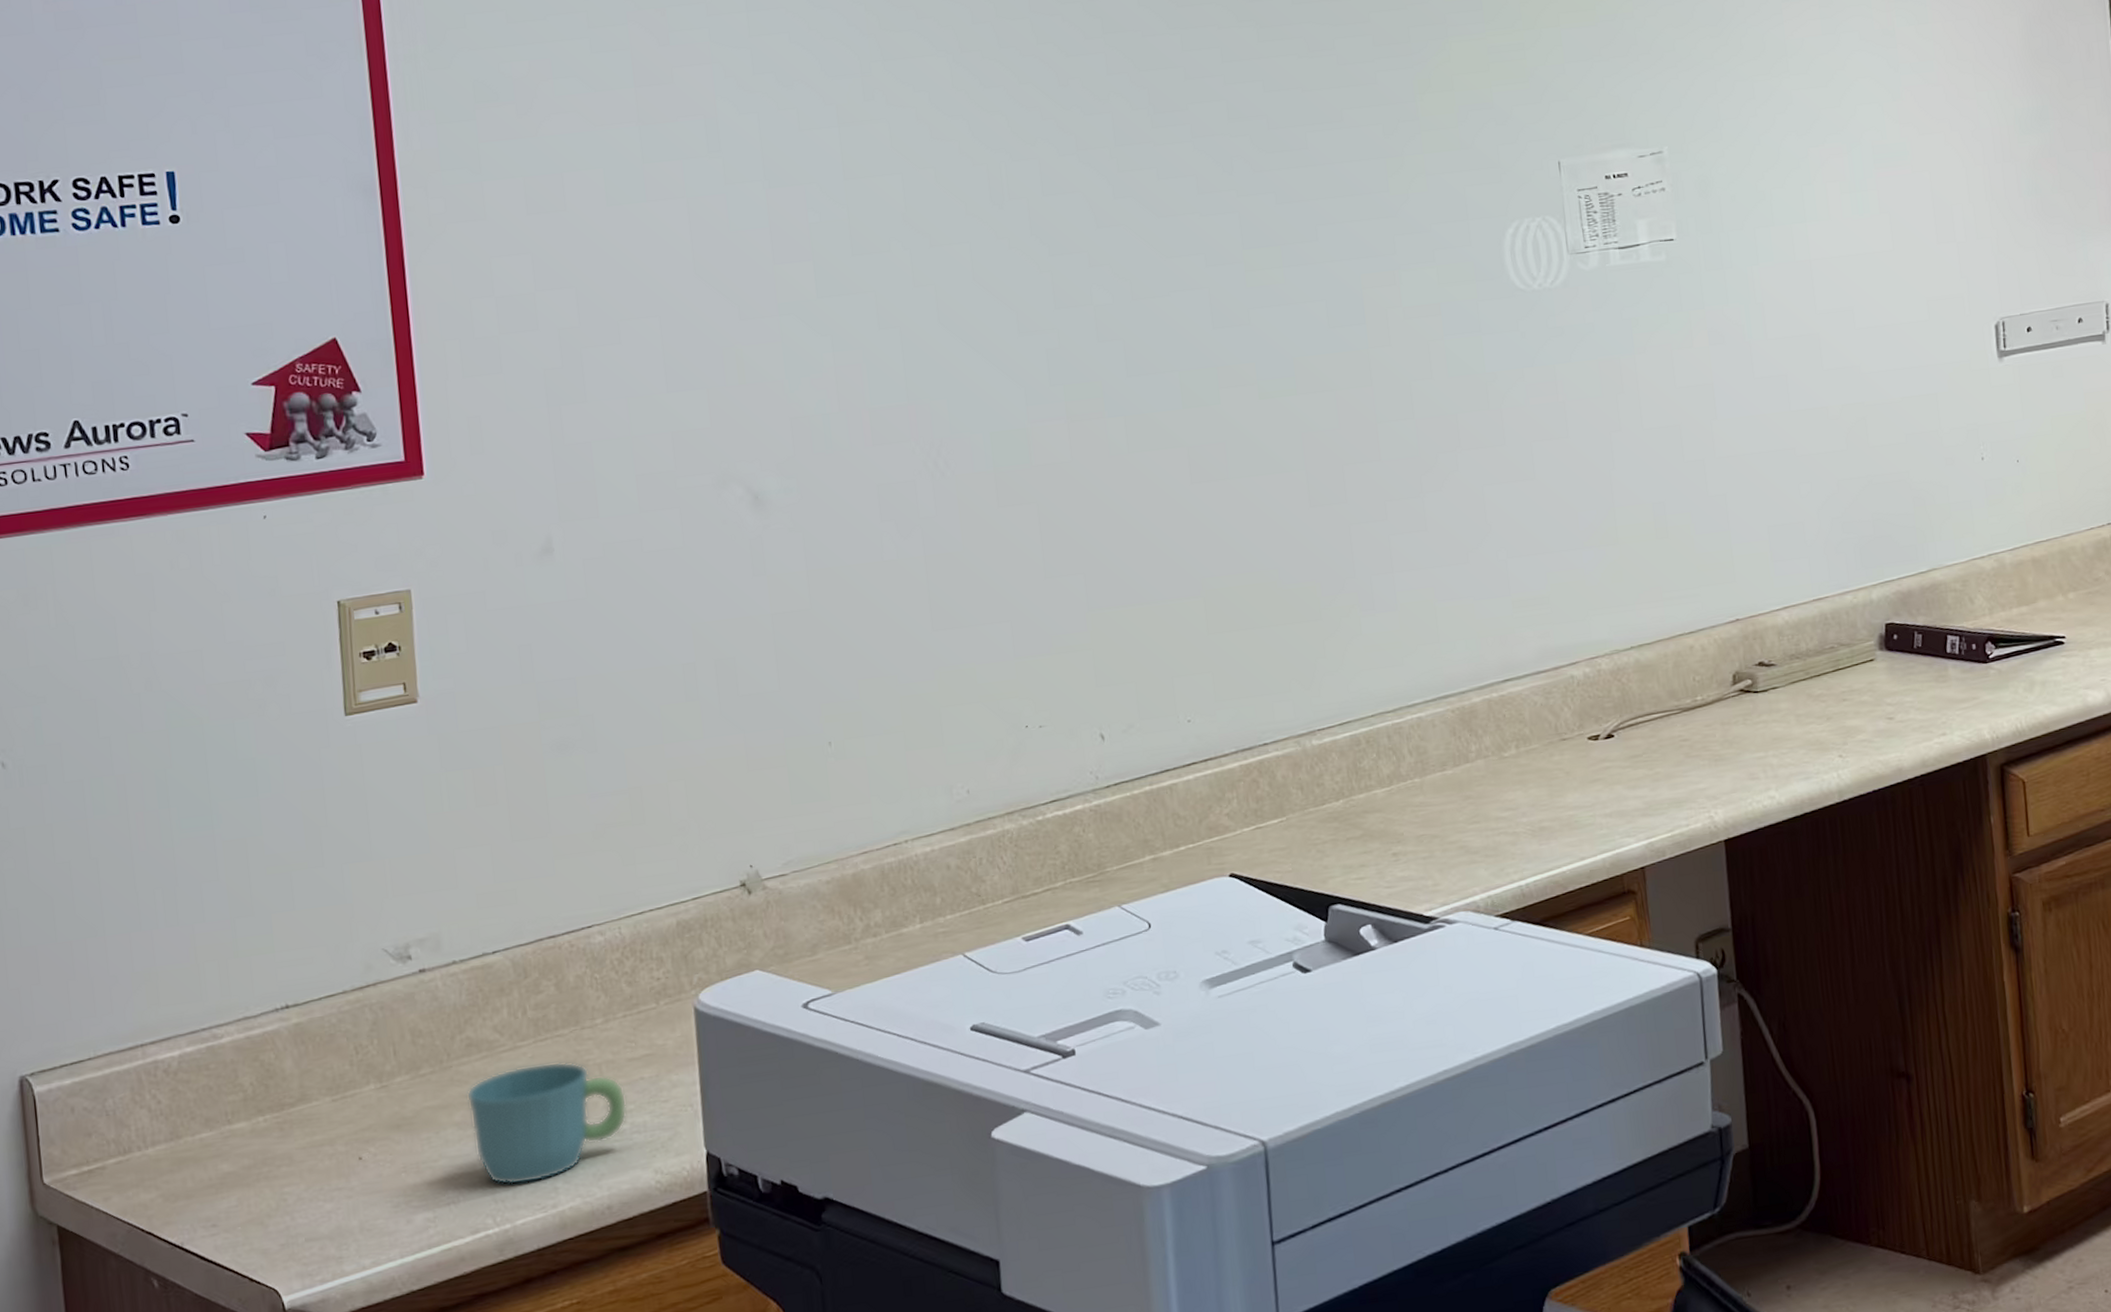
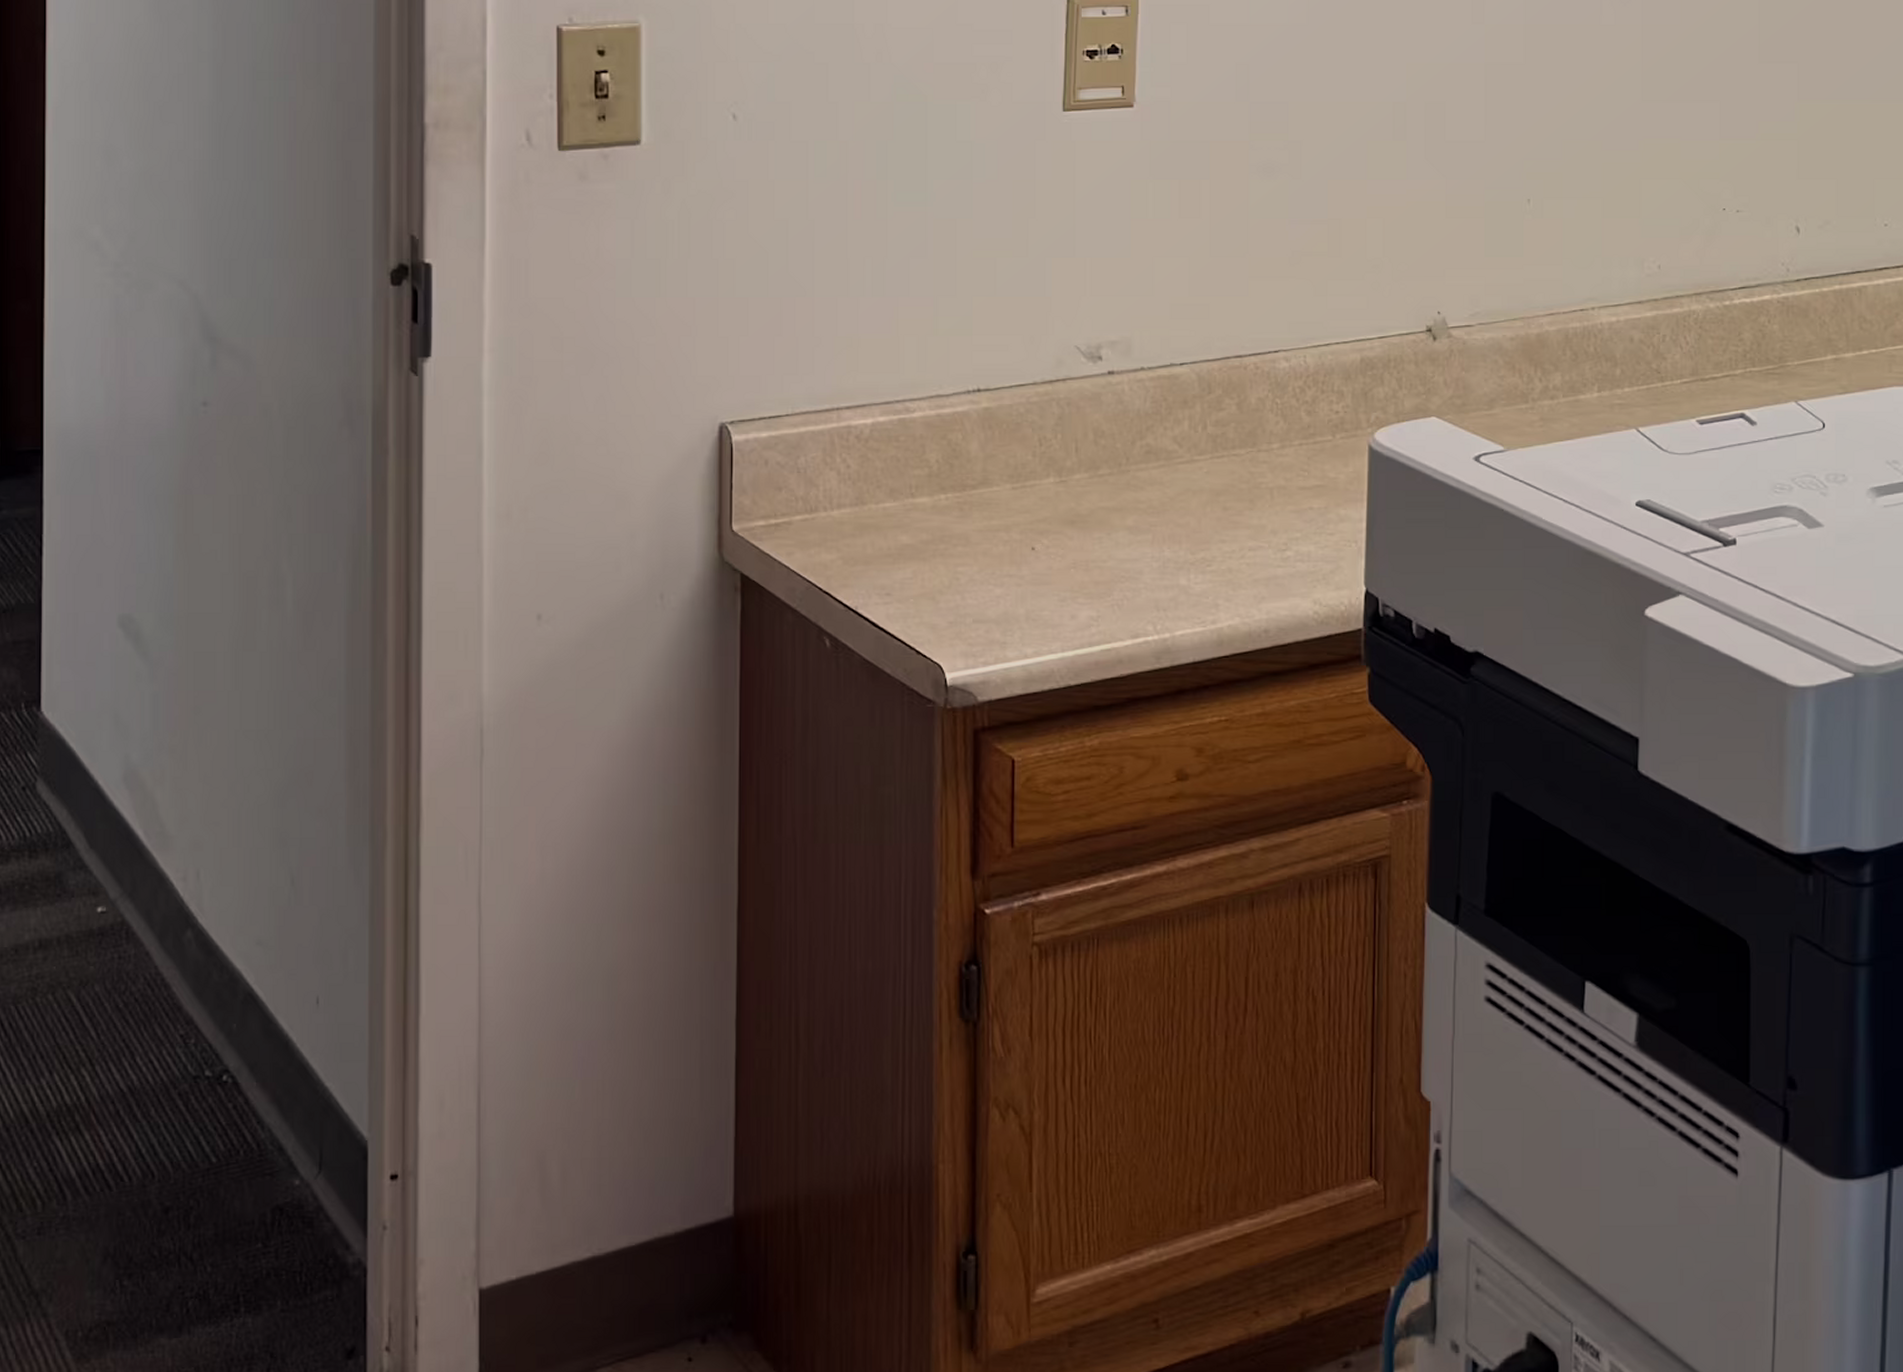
mug: present [466,1061,627,1185] -> none [1140,480,1294,596]

